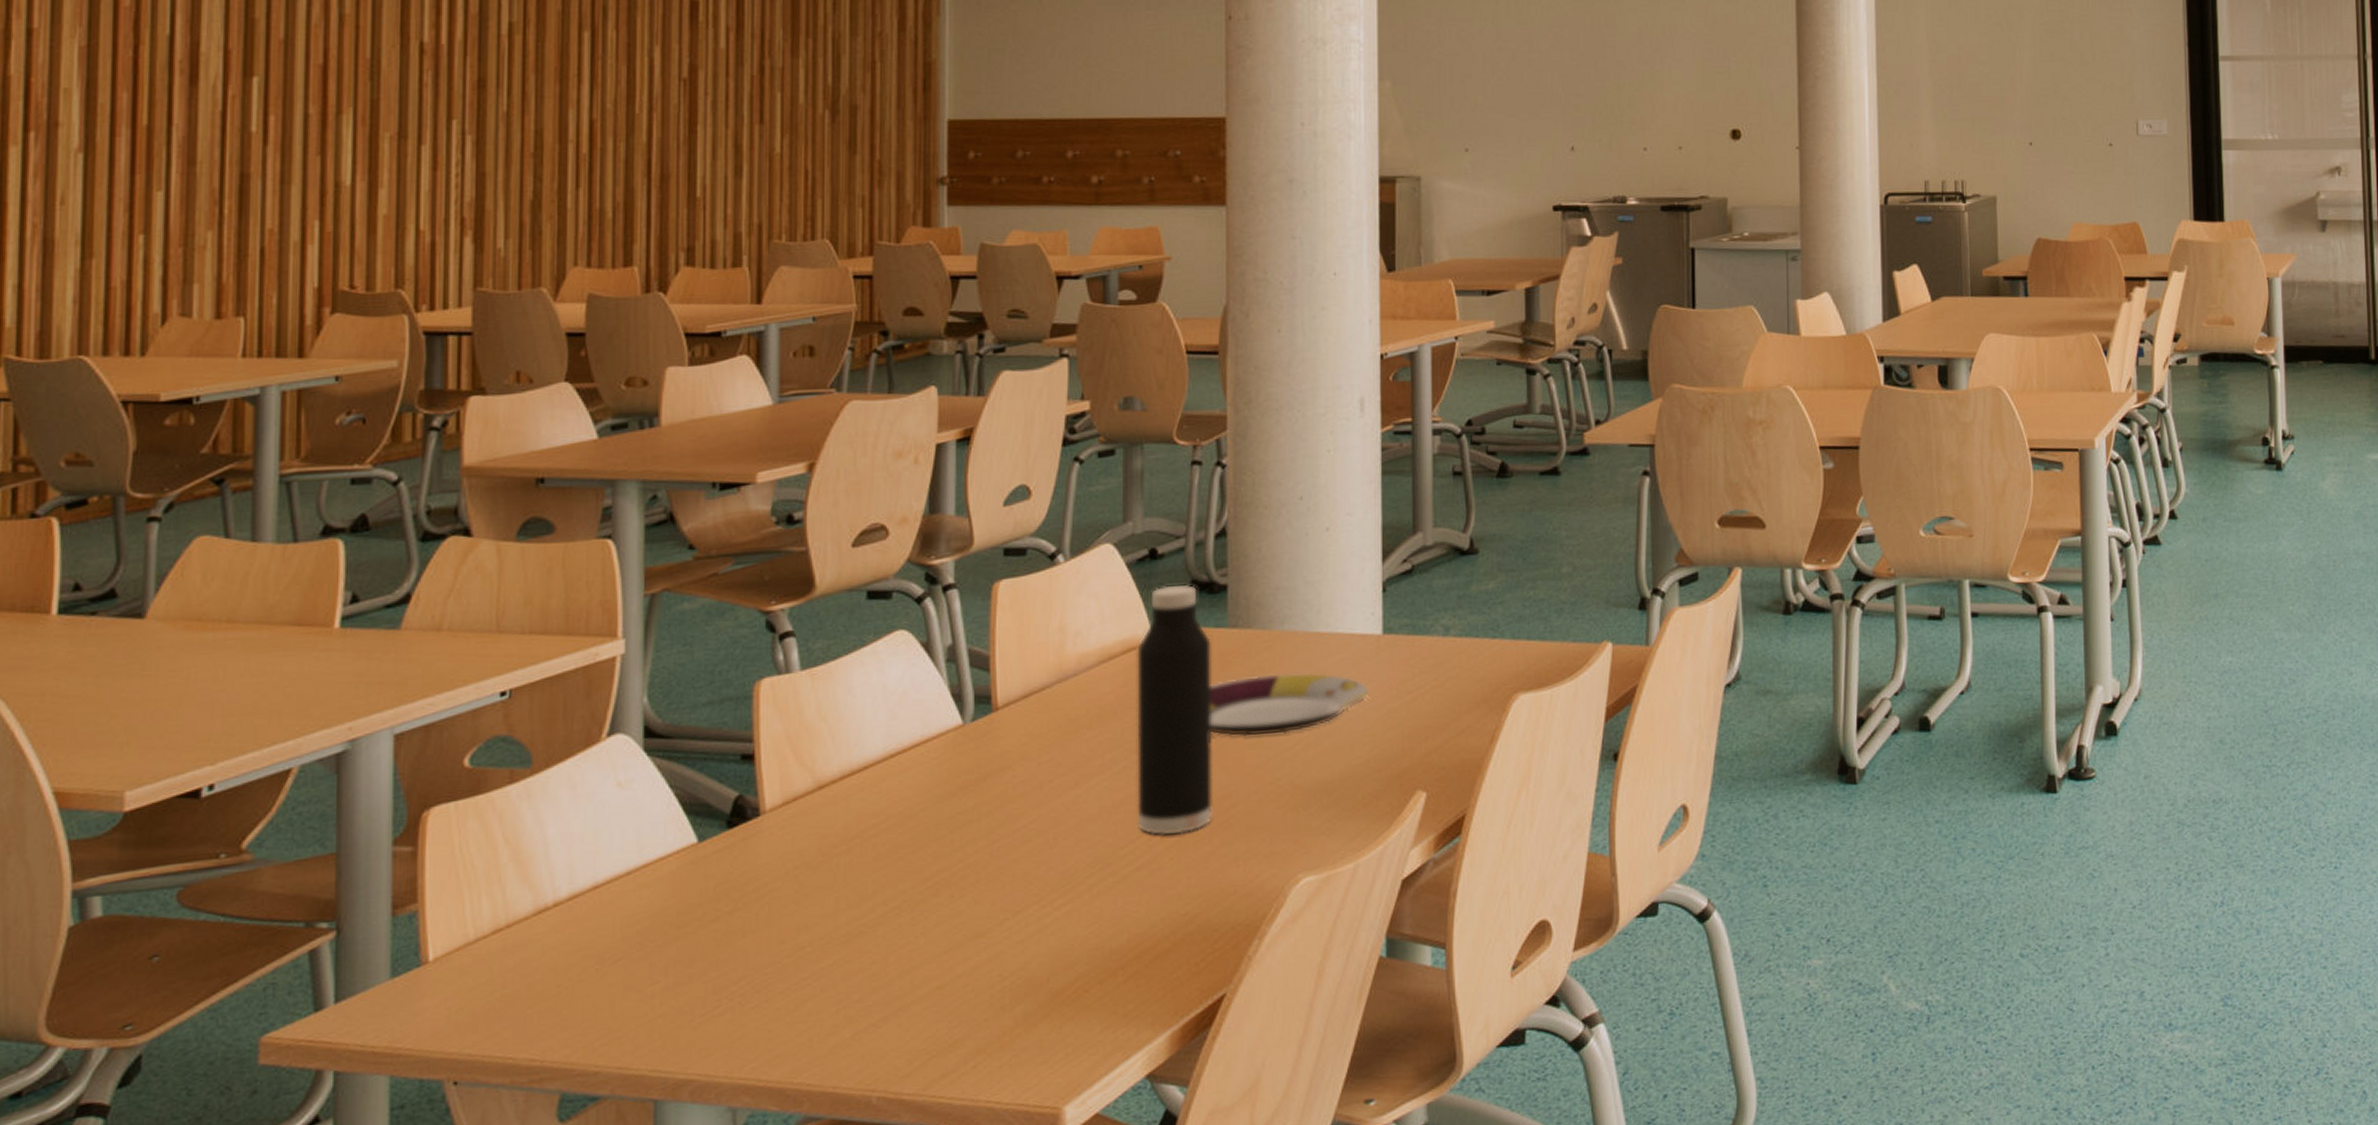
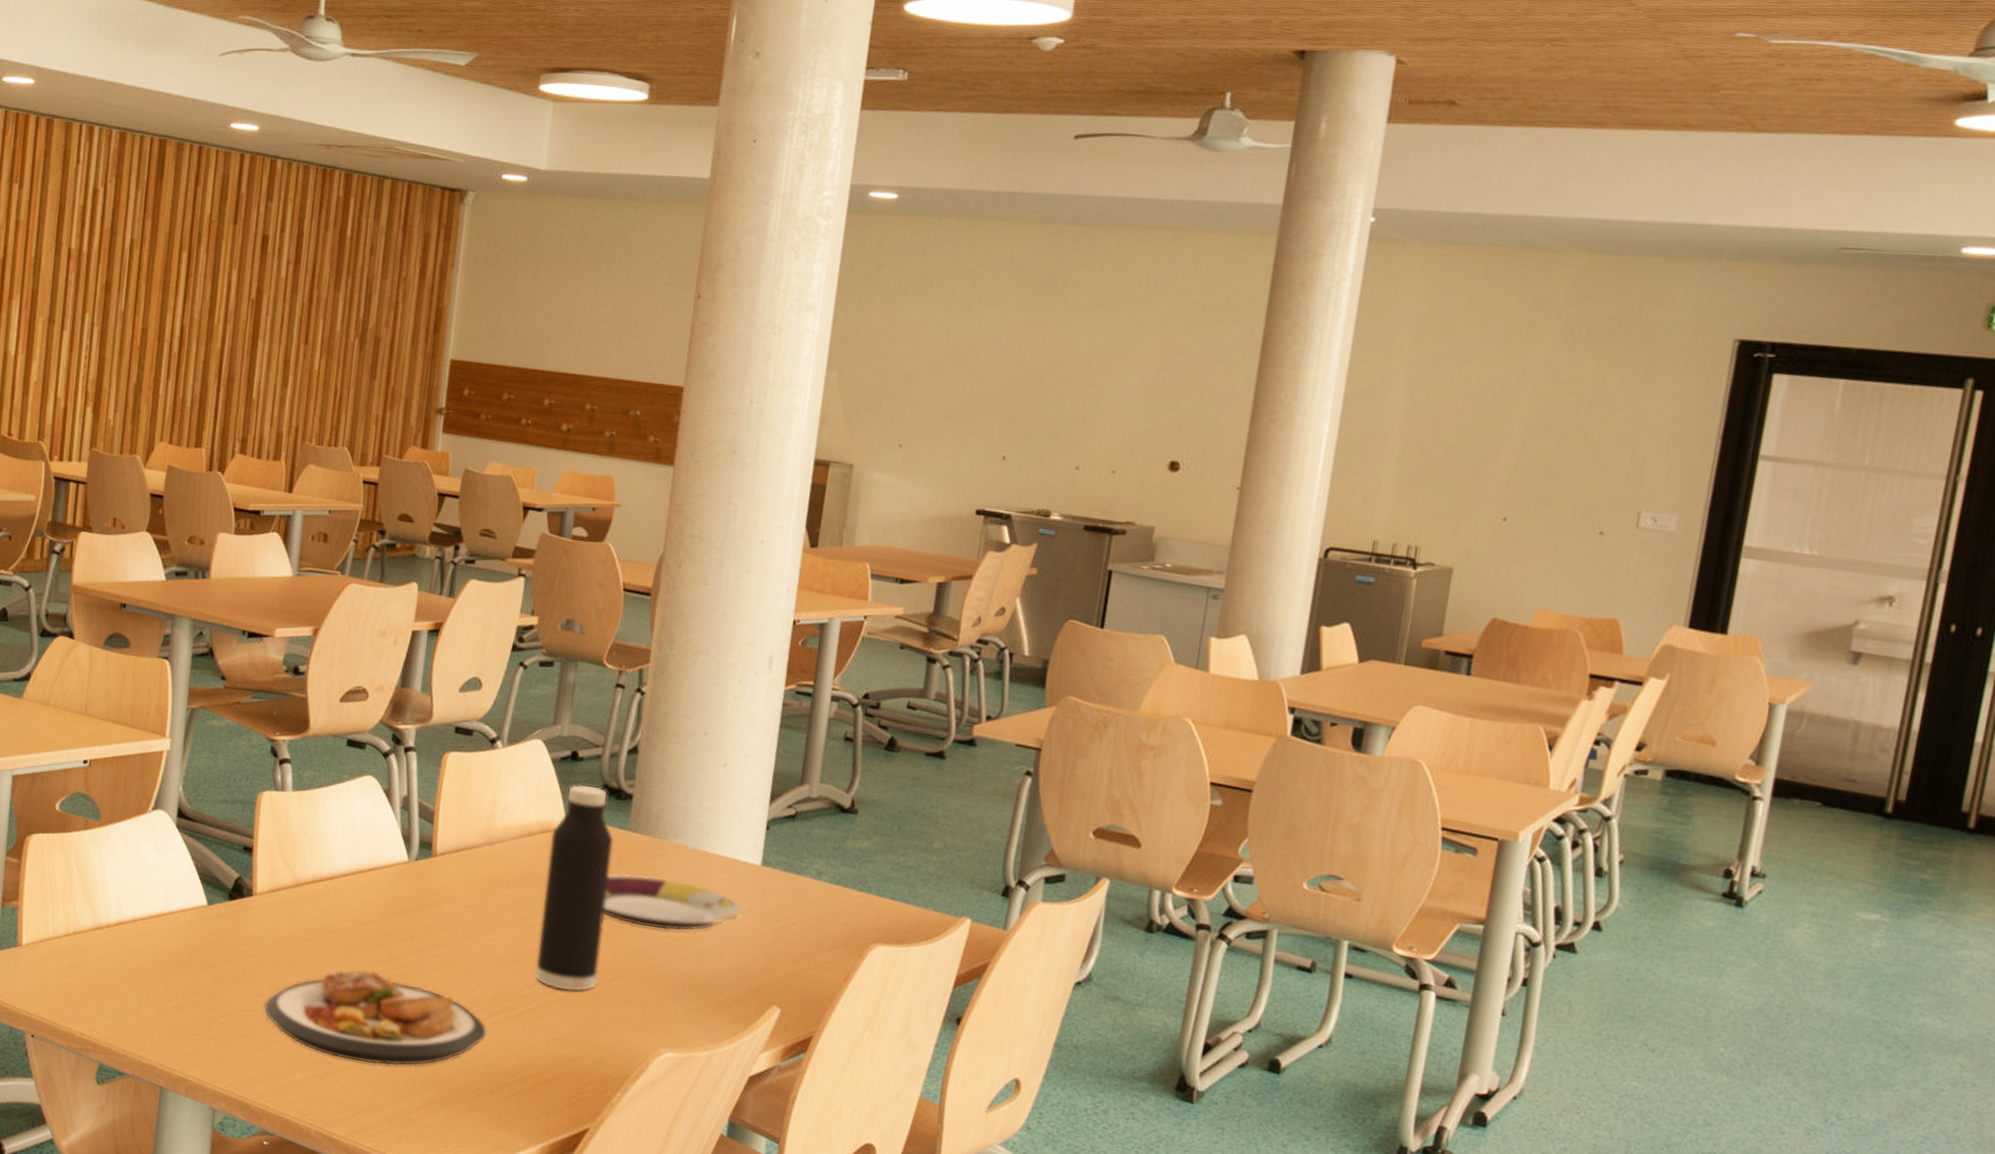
plate: none [791,871,1087,995] -> present [264,969,487,1066]

